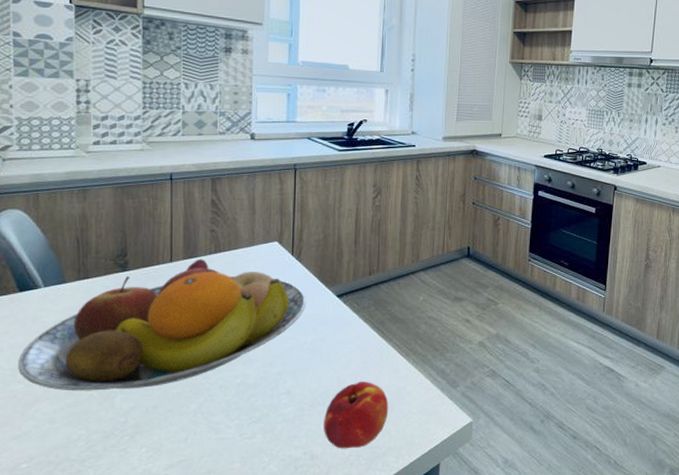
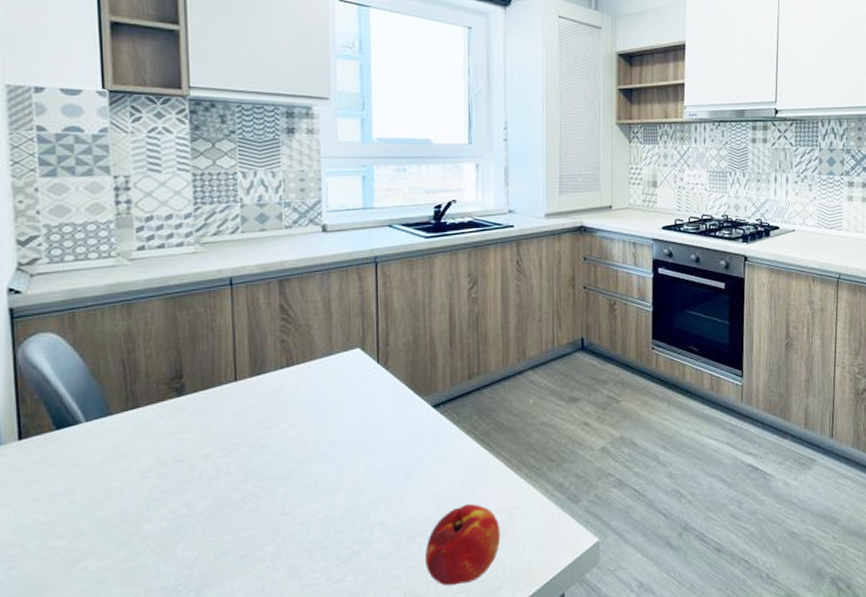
fruit bowl: present [18,259,306,391] -> none [58,374,397,543]

